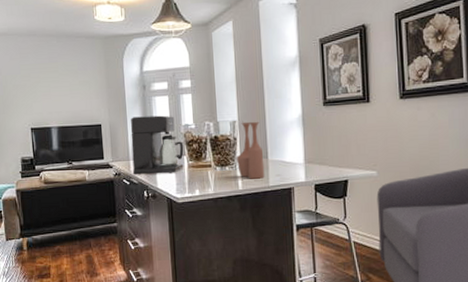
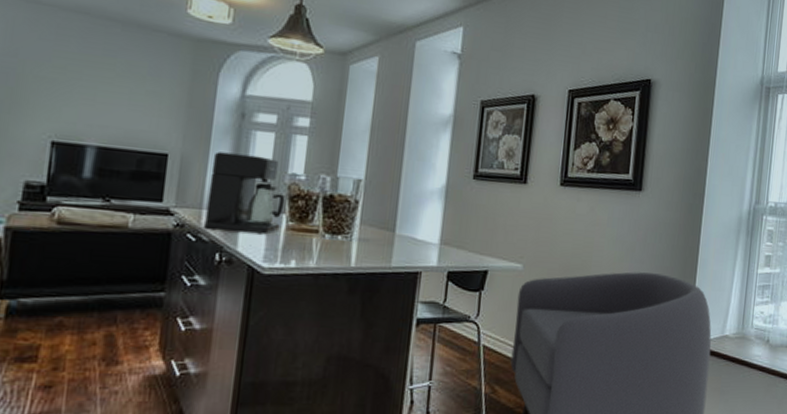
vase: present [236,121,265,180] -> none [353,182,392,258]

